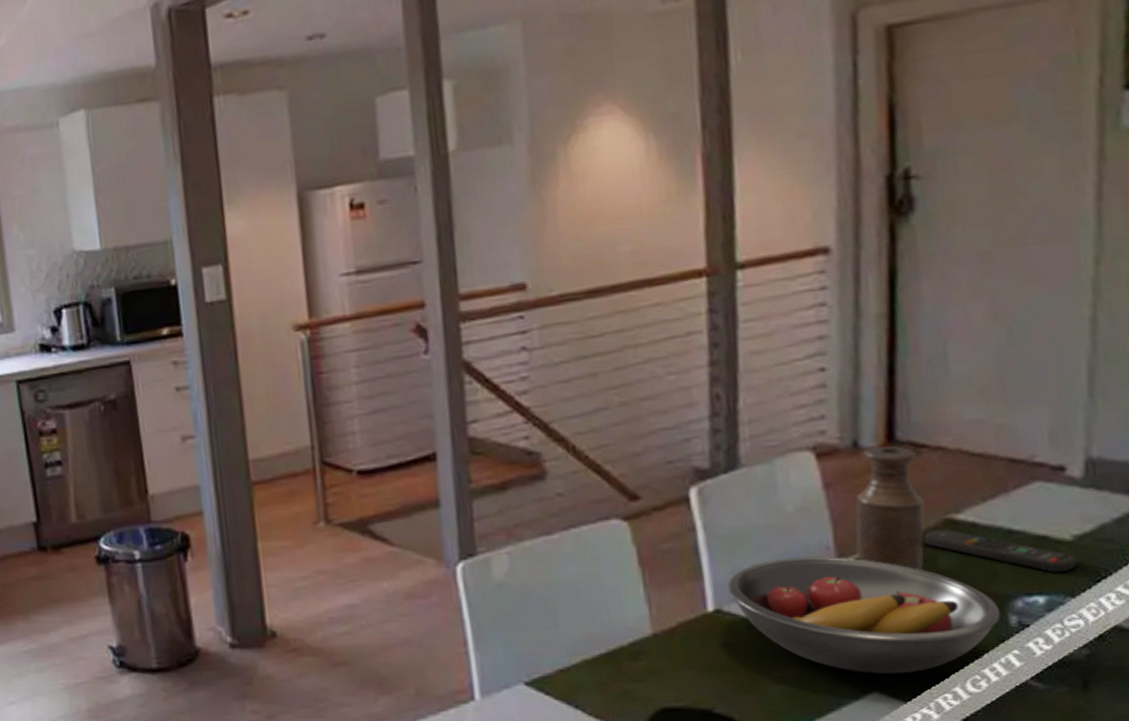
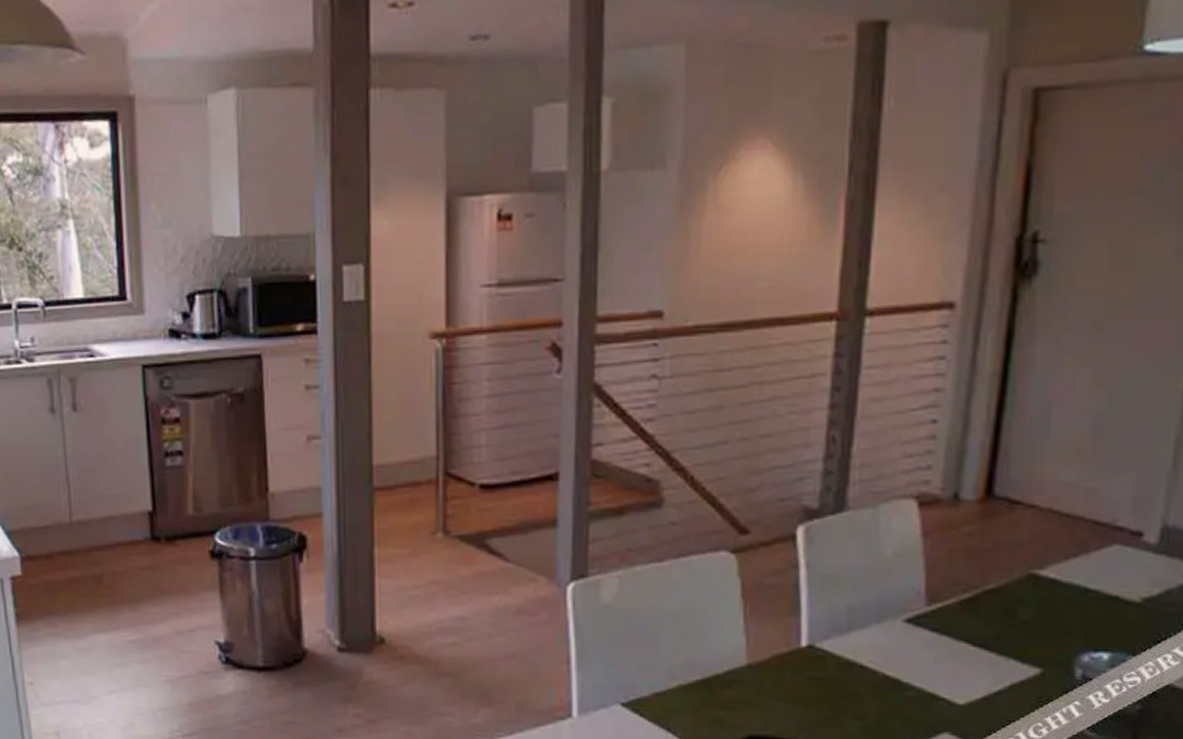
fruit bowl: present [727,556,1001,675] -> none [822,600,1068,717]
bottle: present [855,446,926,570] -> none [945,500,1013,621]
remote control: present [923,529,1078,573] -> none [1007,583,1142,631]

